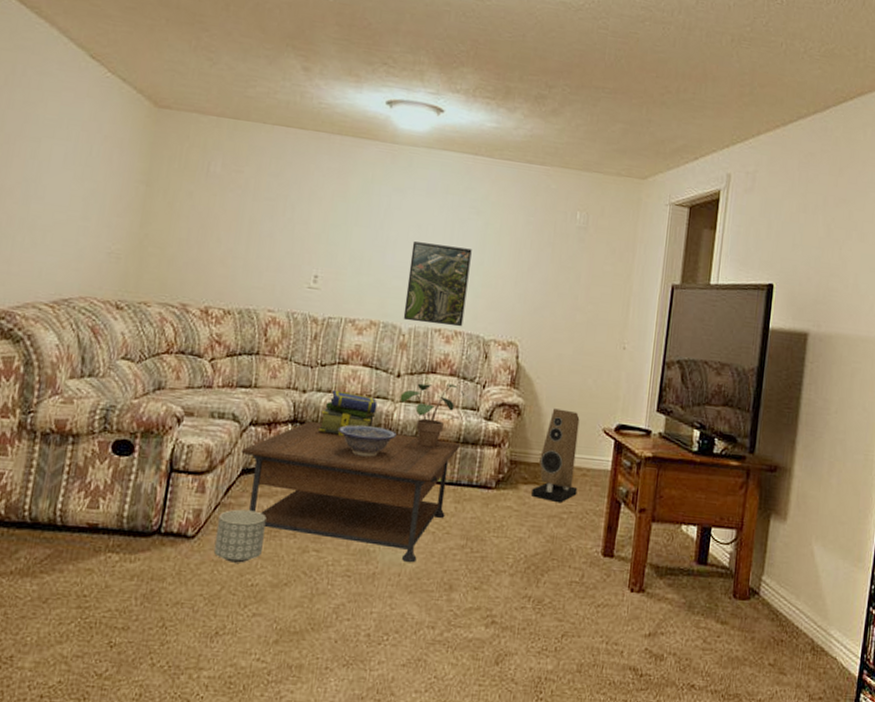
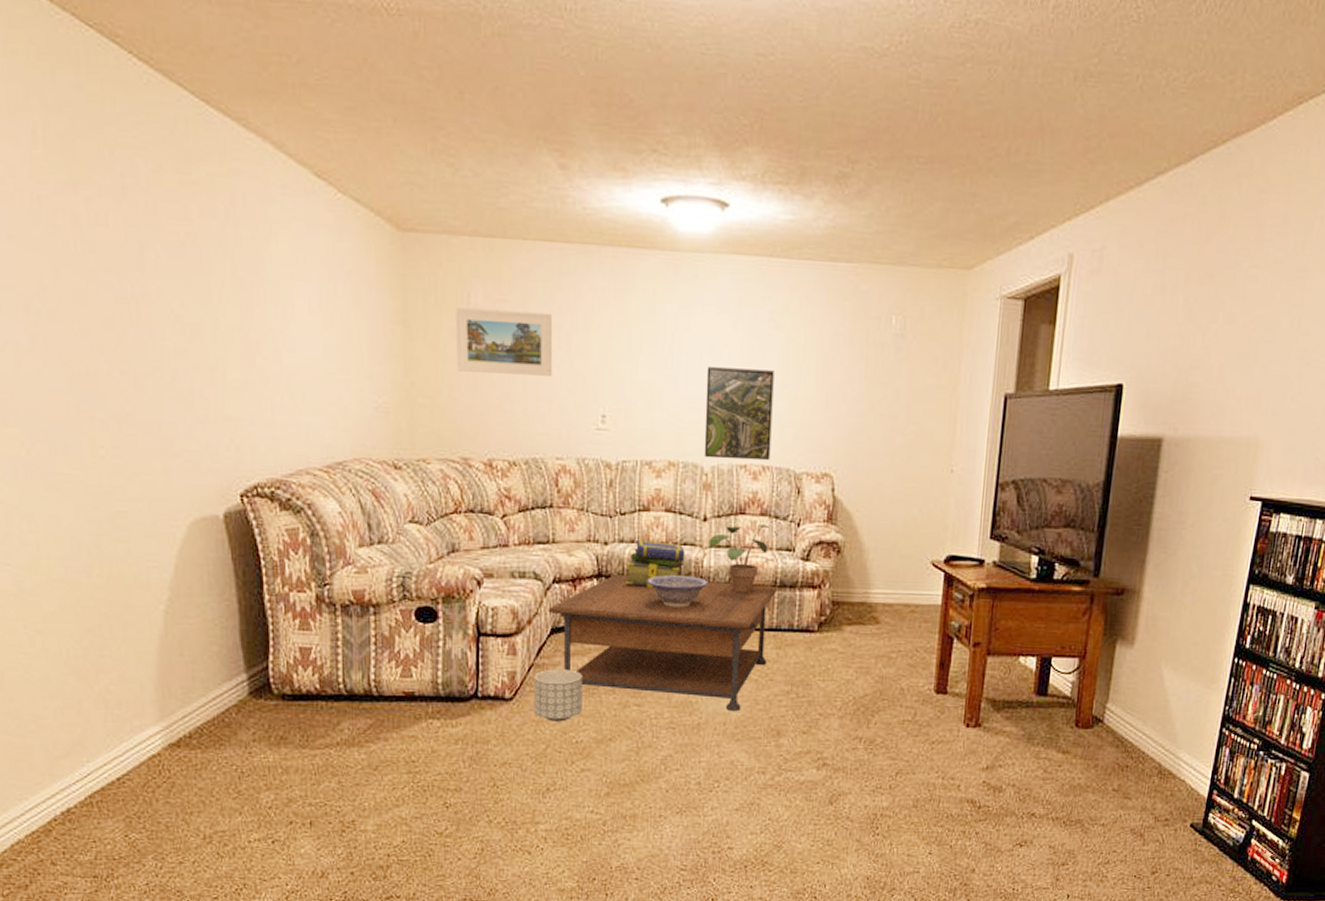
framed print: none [188,174,281,238] -> present [456,307,553,376]
speaker: present [531,408,580,503] -> none [857,543,906,643]

